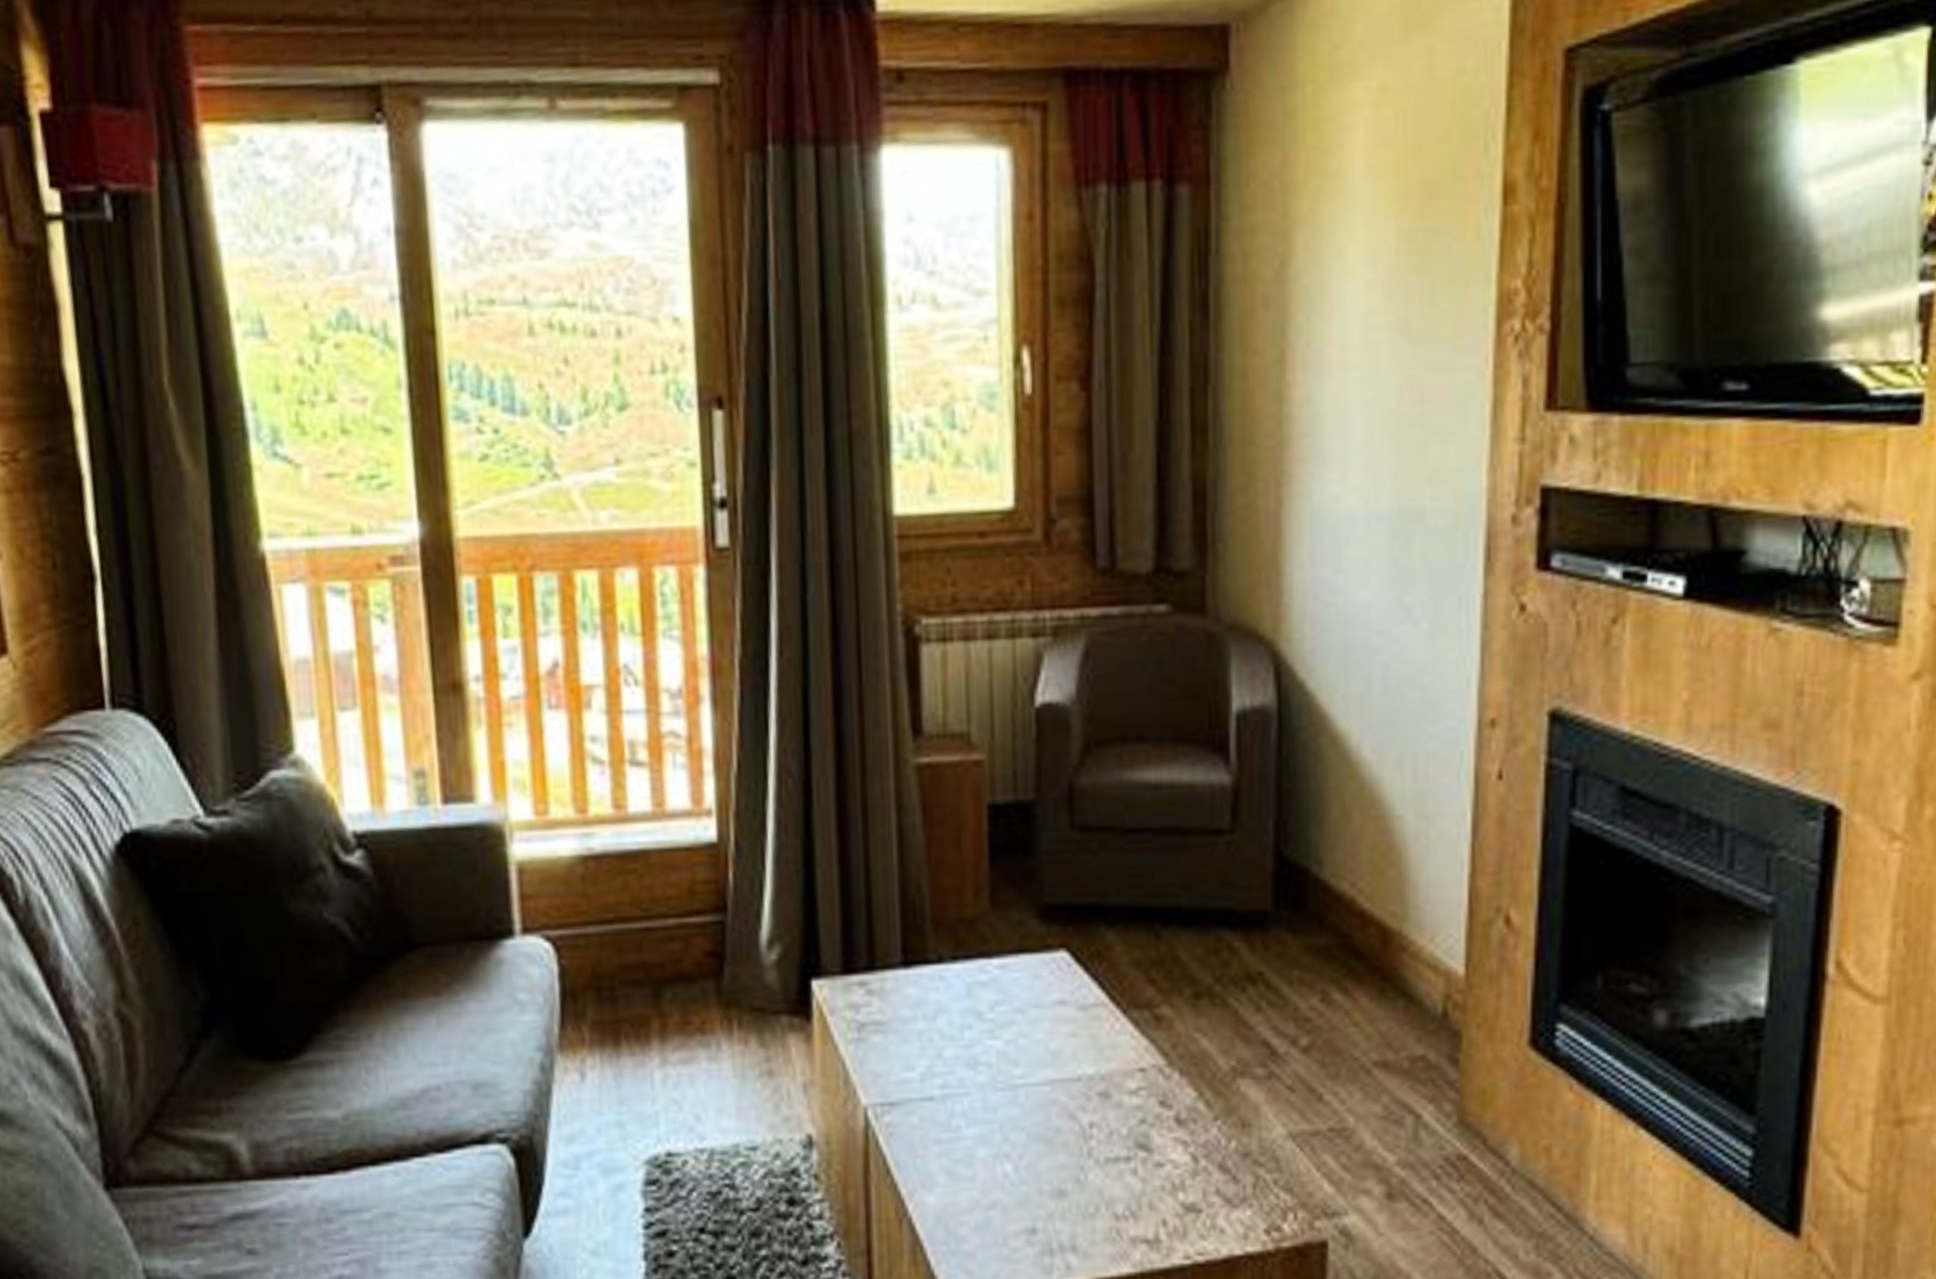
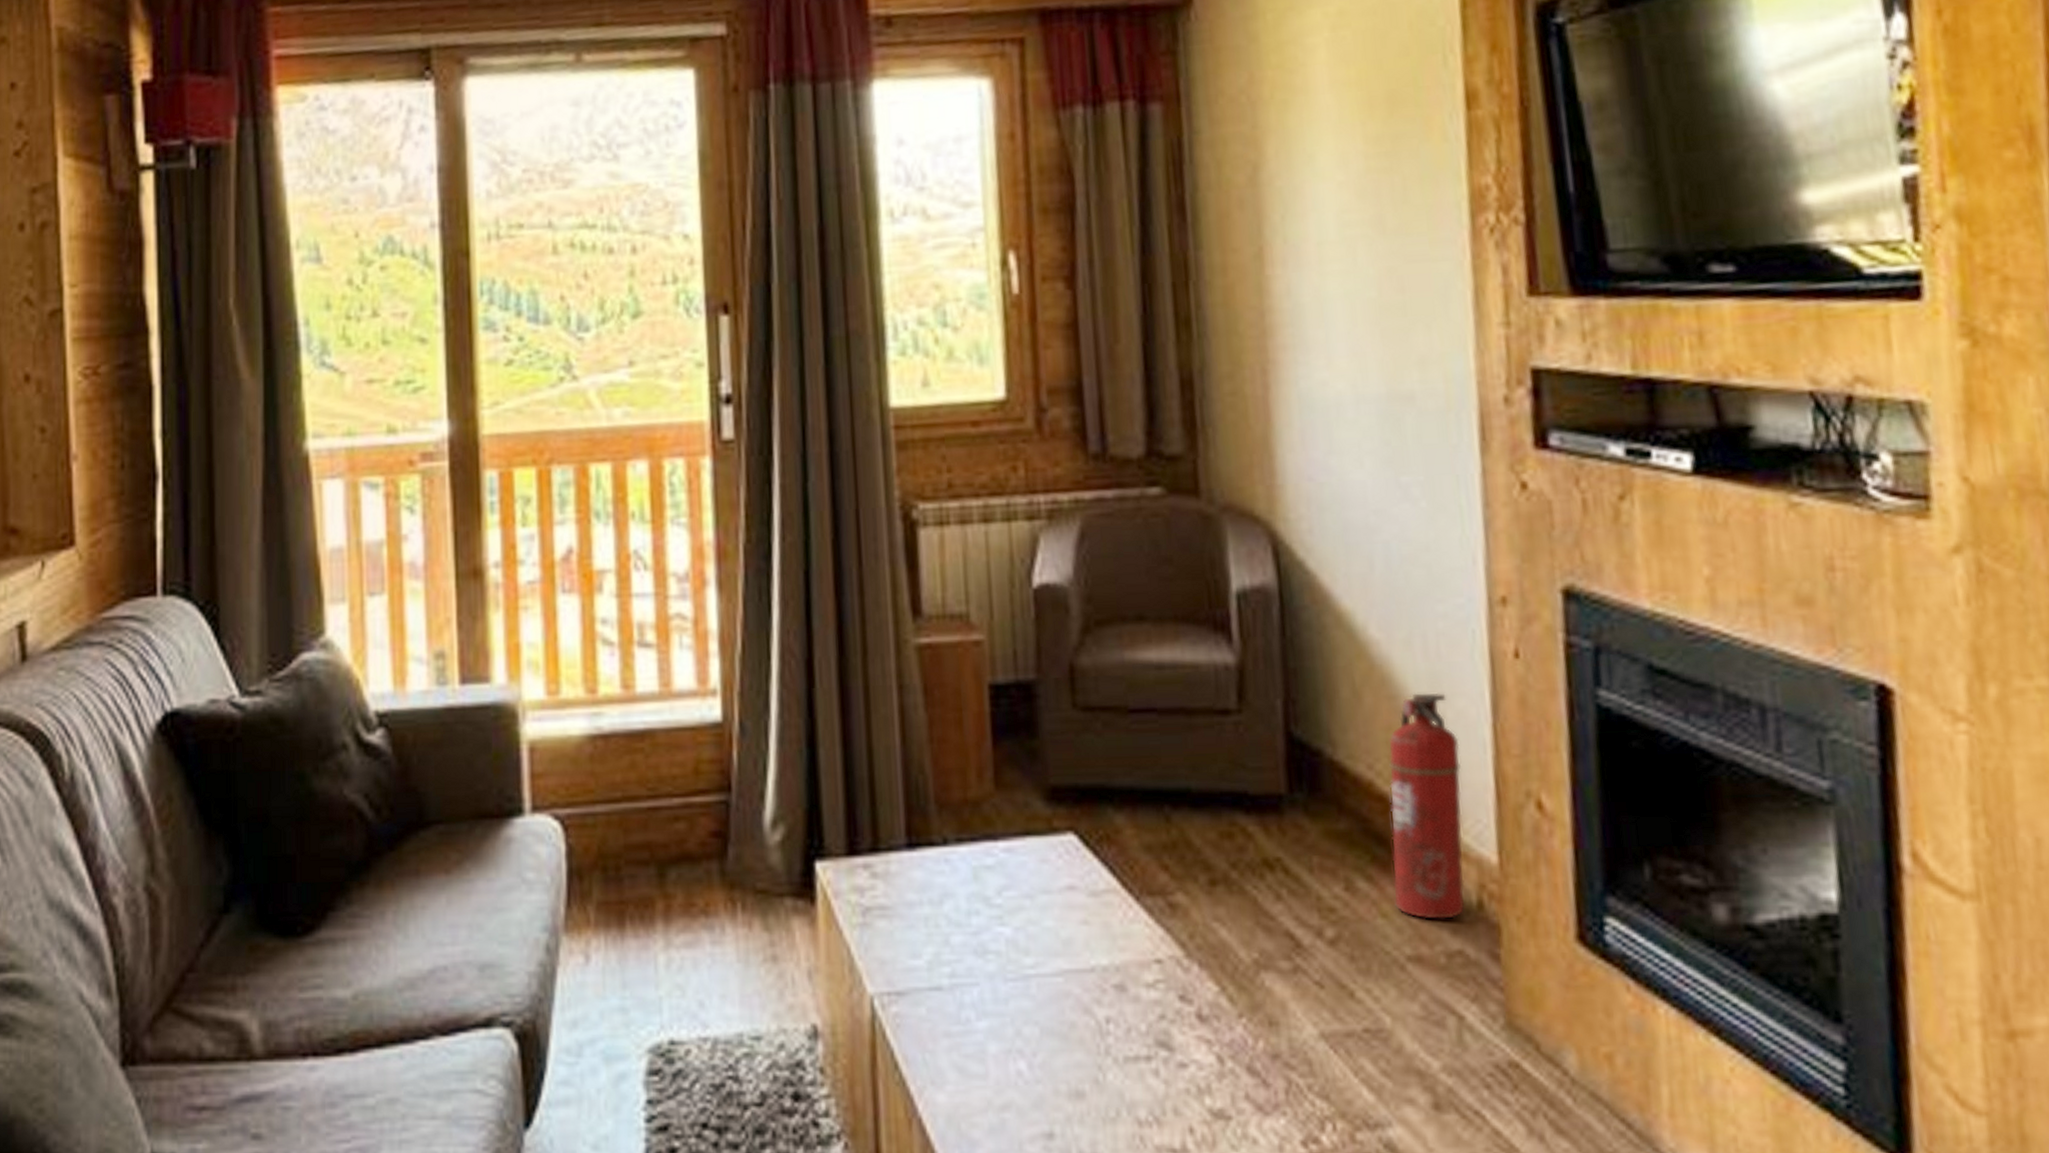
fire extinguisher: none [1366,813,1439,1028] -> present [1388,692,1465,919]

